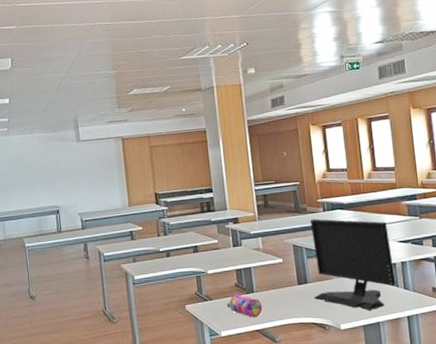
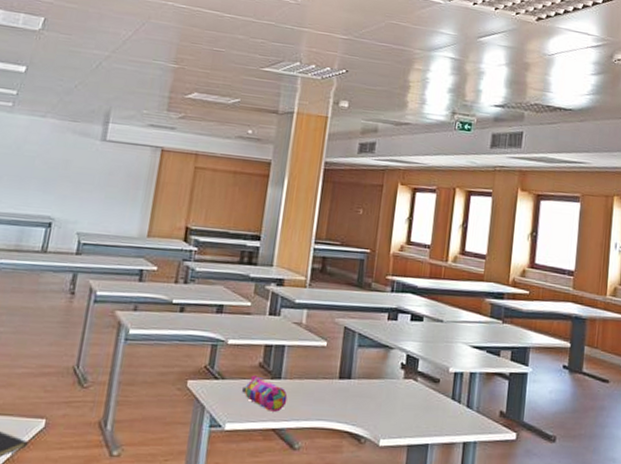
computer monitor: present [310,218,396,310] -> none [355,299,463,427]

